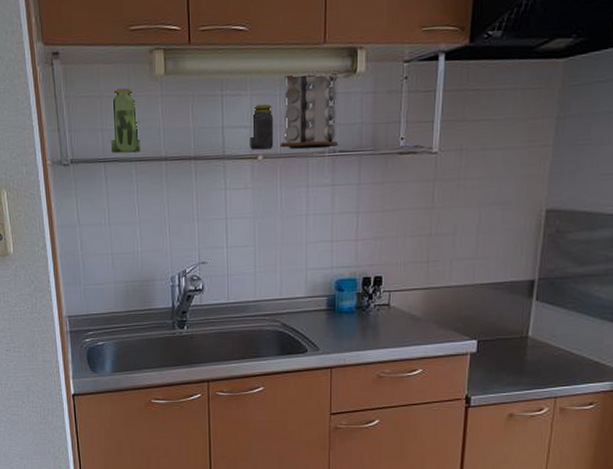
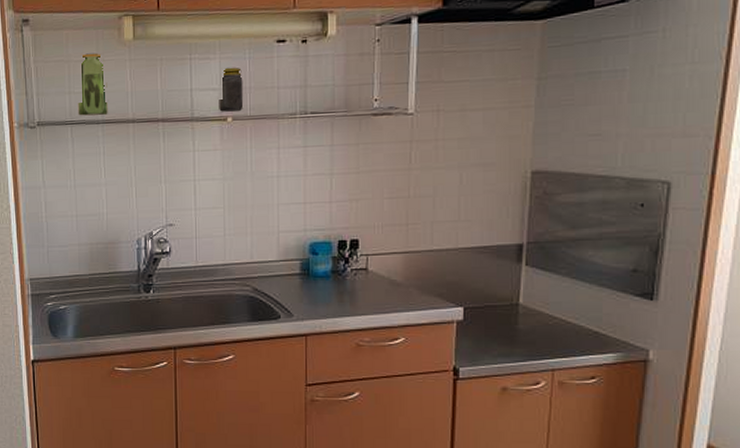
spice rack: present [281,73,339,150] -> none [251,37,310,112]

